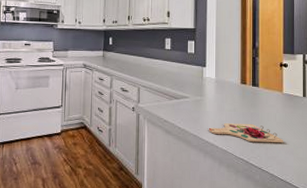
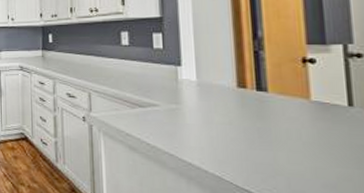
cutting board: present [208,123,284,144] -> none [190,140,318,173]

